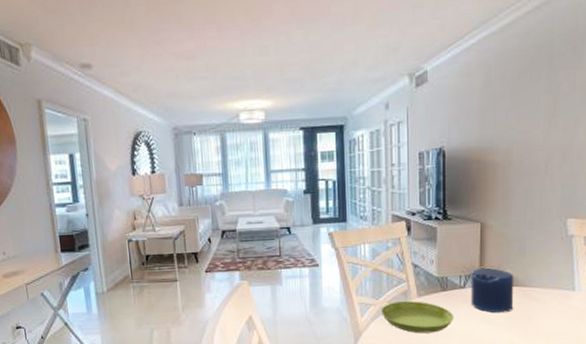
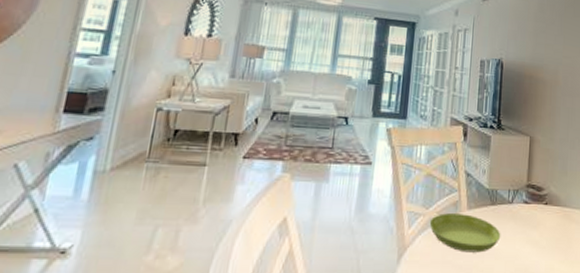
candle: present [470,268,514,313] -> none [517,184,557,234]

